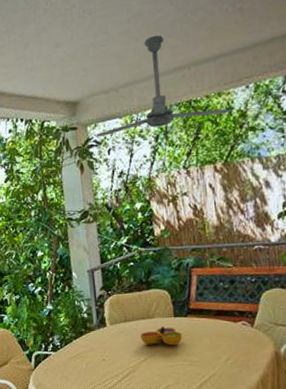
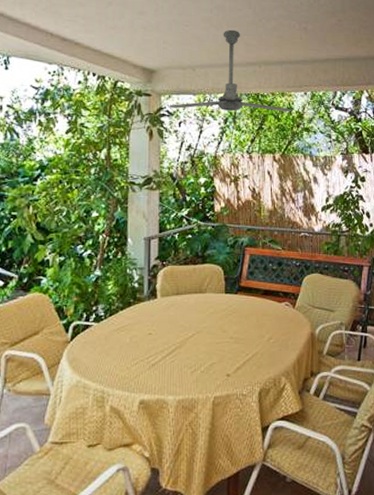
decorative bowl: present [140,326,183,346] -> none [191,302,231,322]

